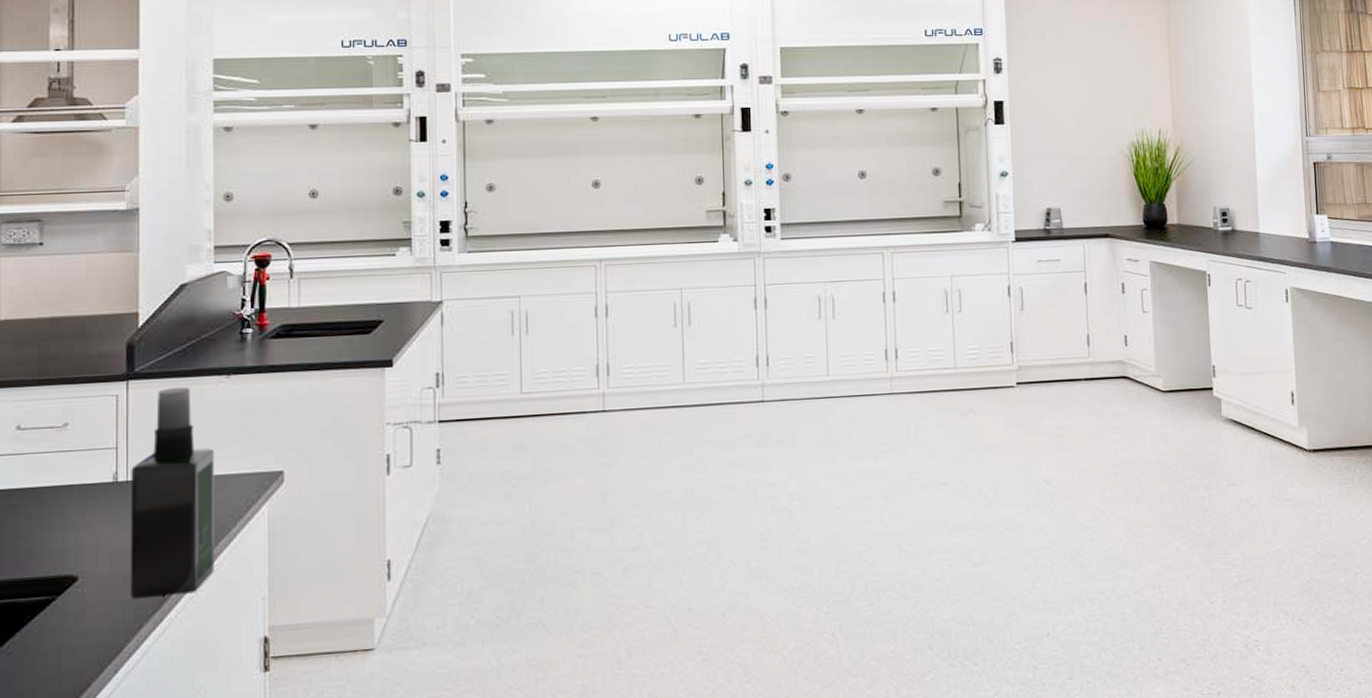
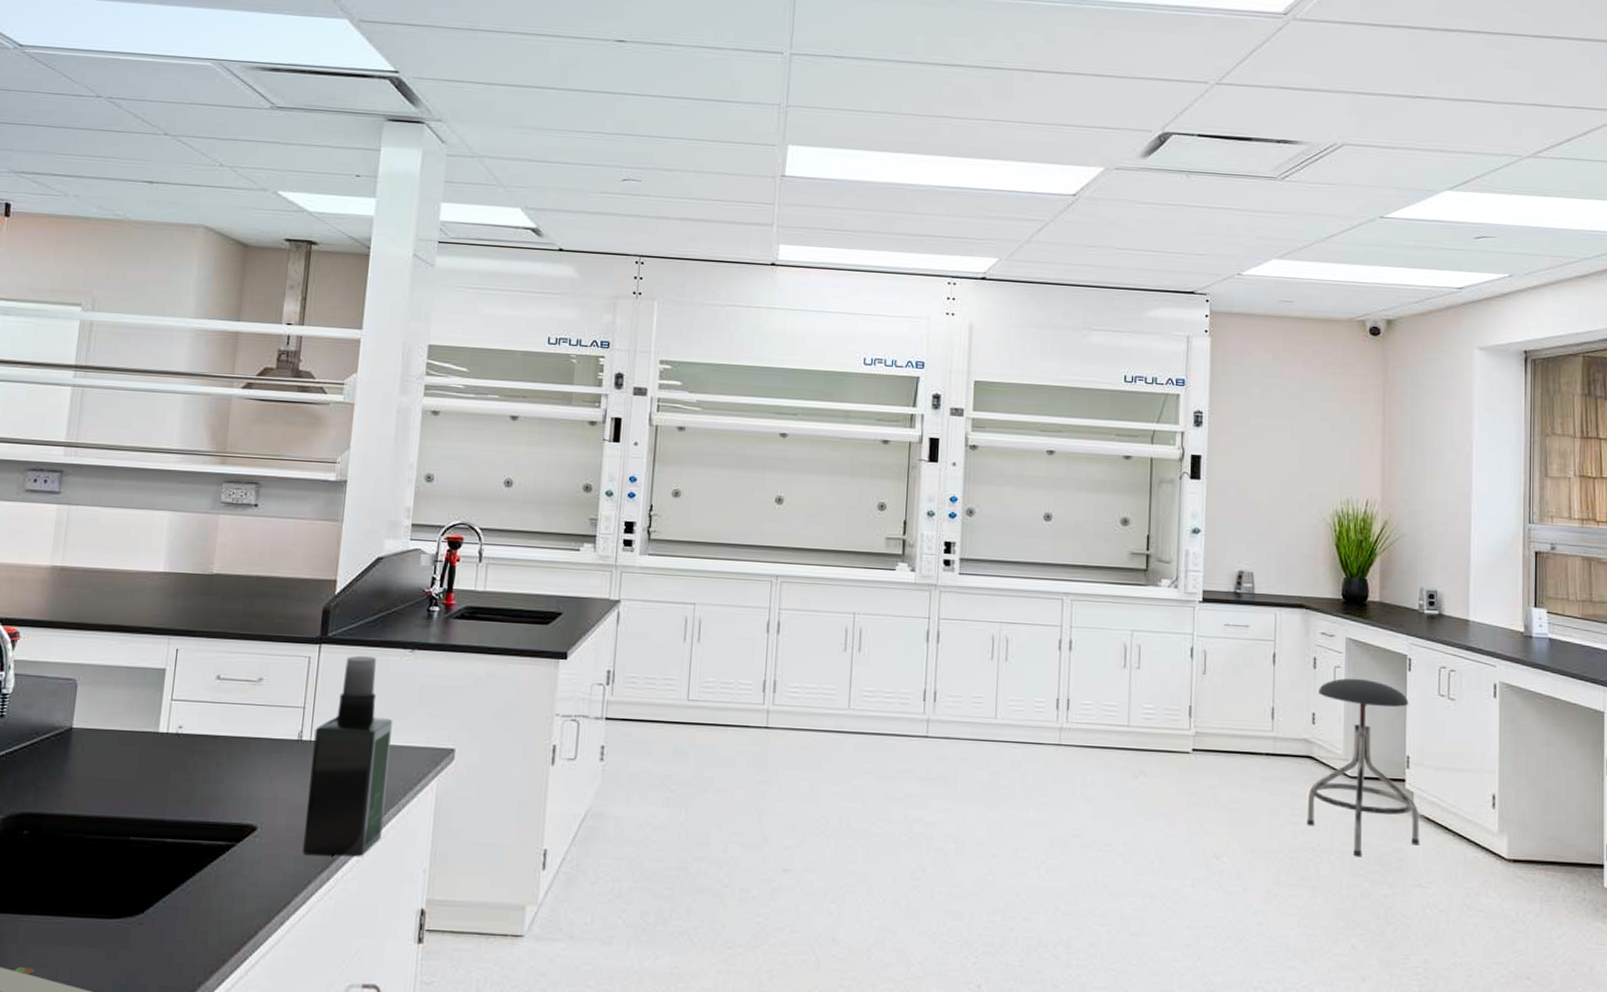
stool: none [1125,298,1230,465] -> present [1306,678,1420,857]

